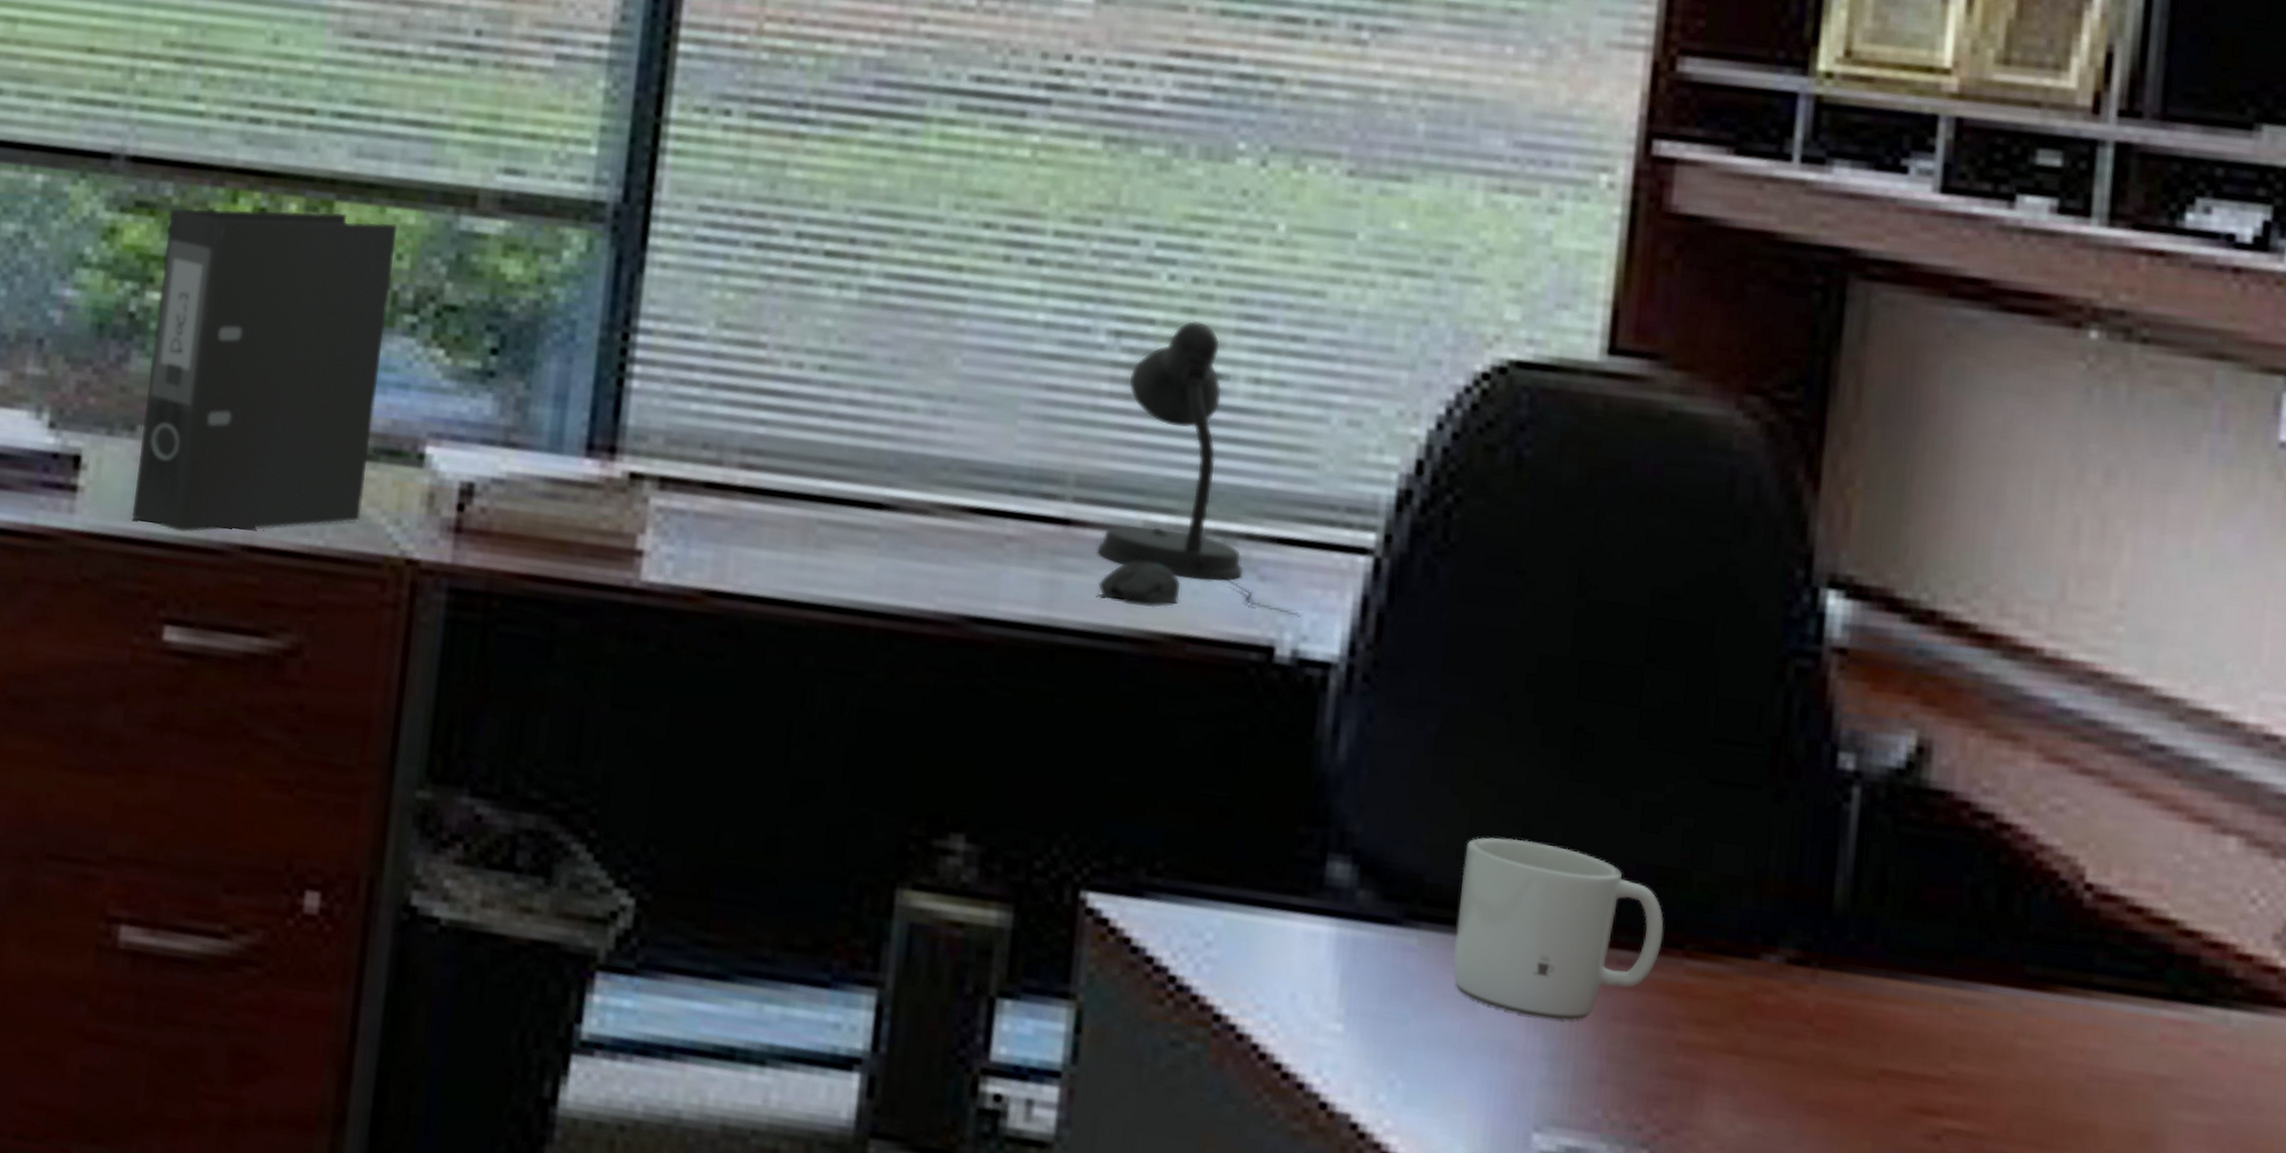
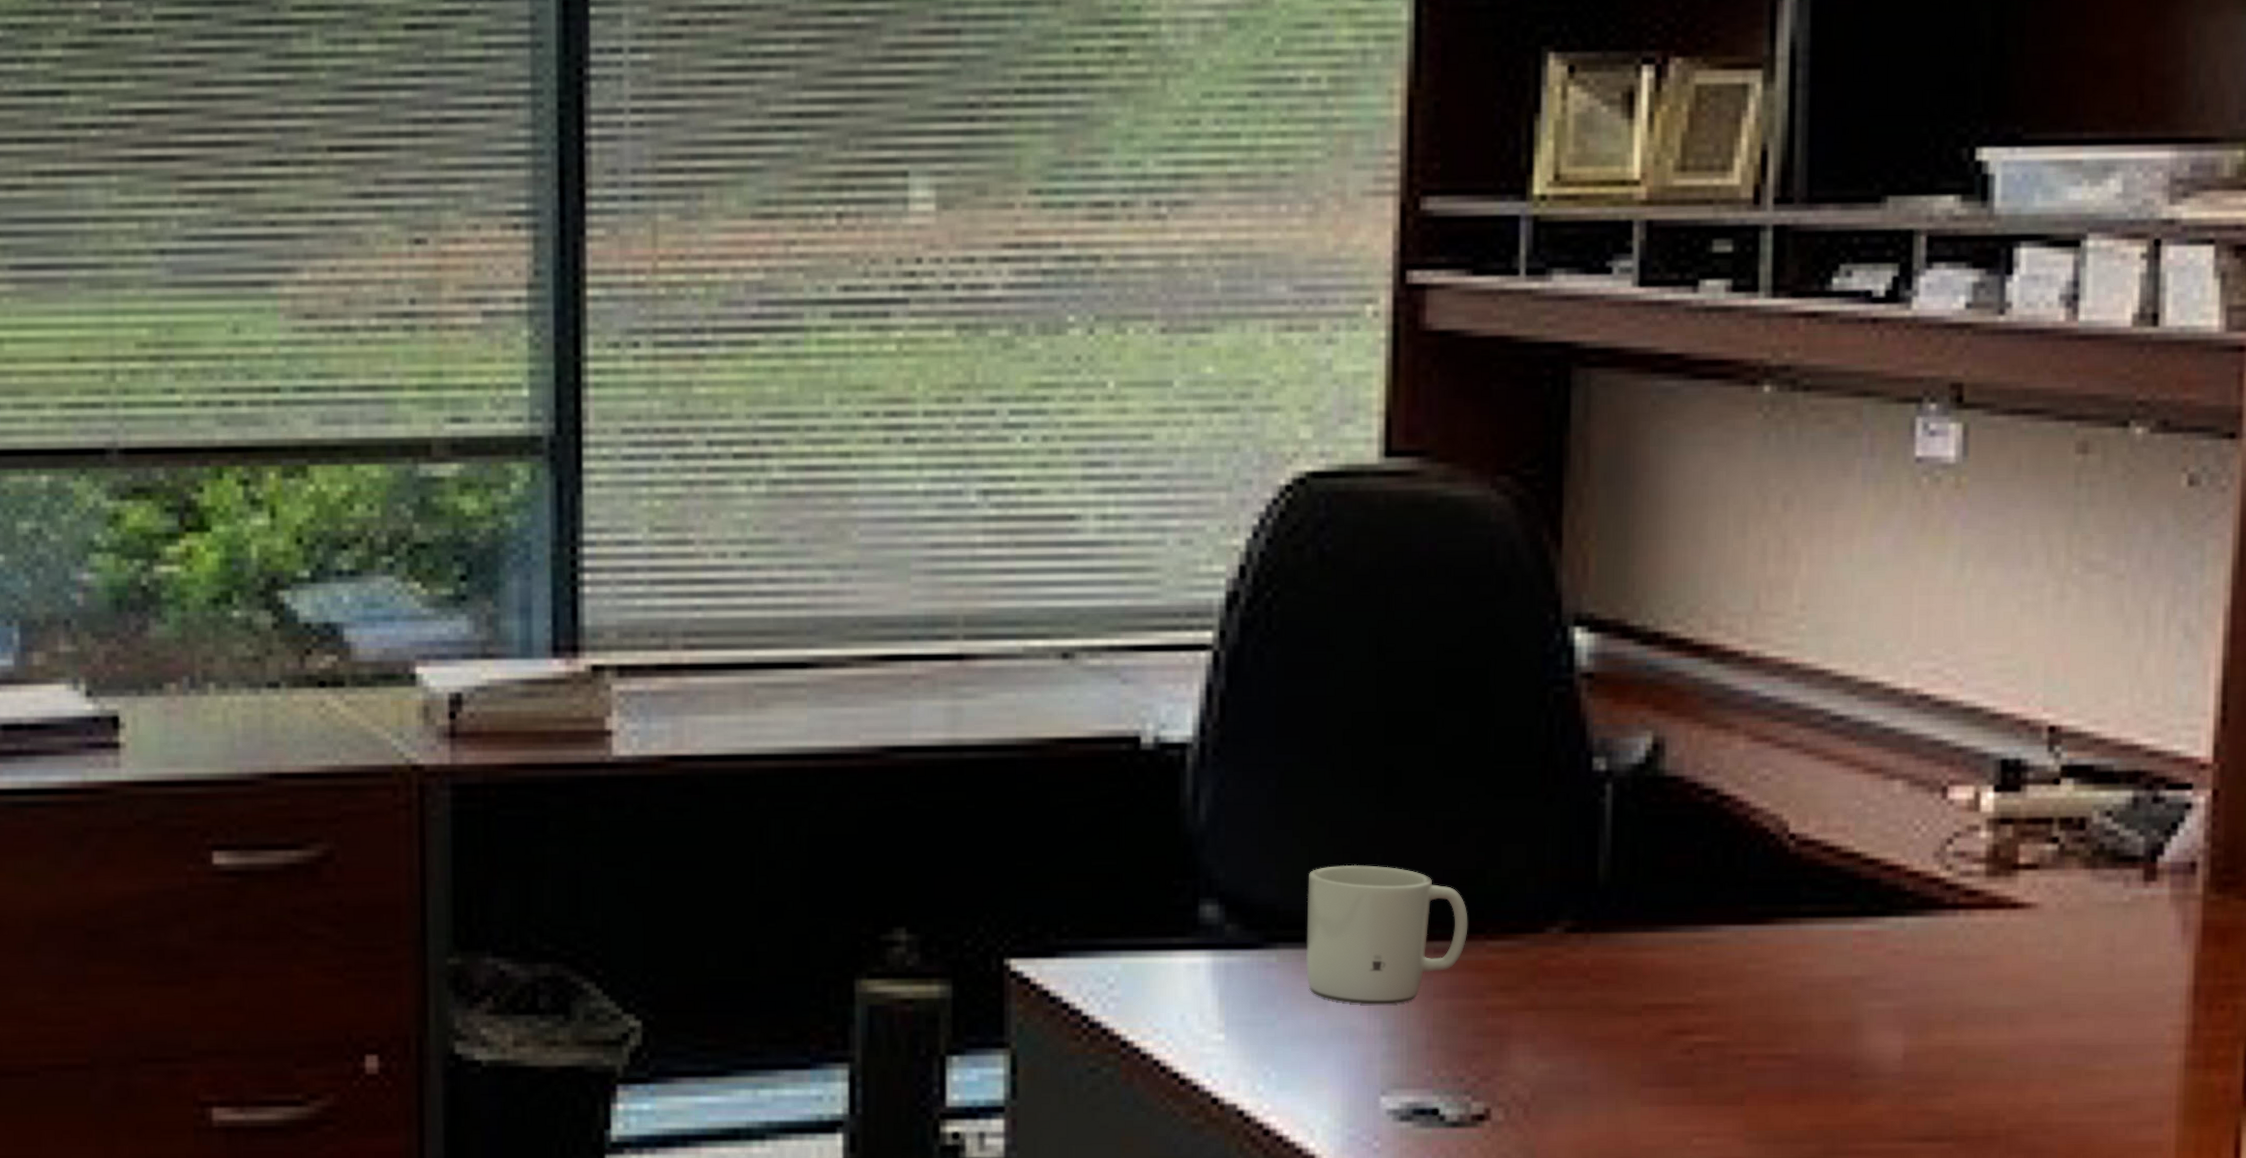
binder: present [131,208,398,533] -> none [164,475,368,770]
desk lamp: present [1096,320,1301,617] -> none [987,473,1158,709]
computer mouse: present [1097,561,1182,609] -> none [991,681,1060,720]

